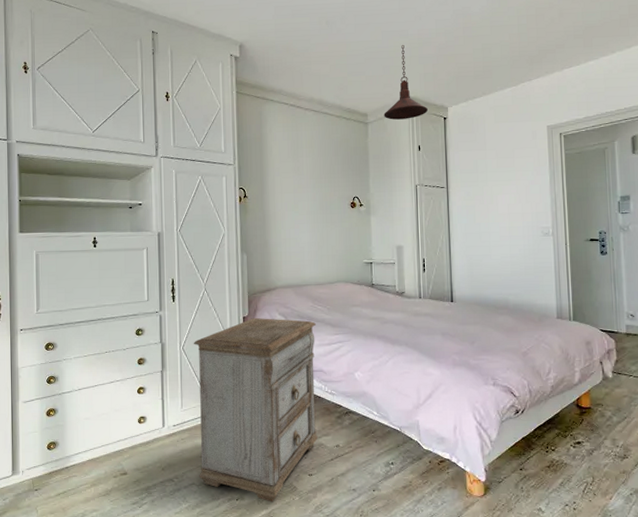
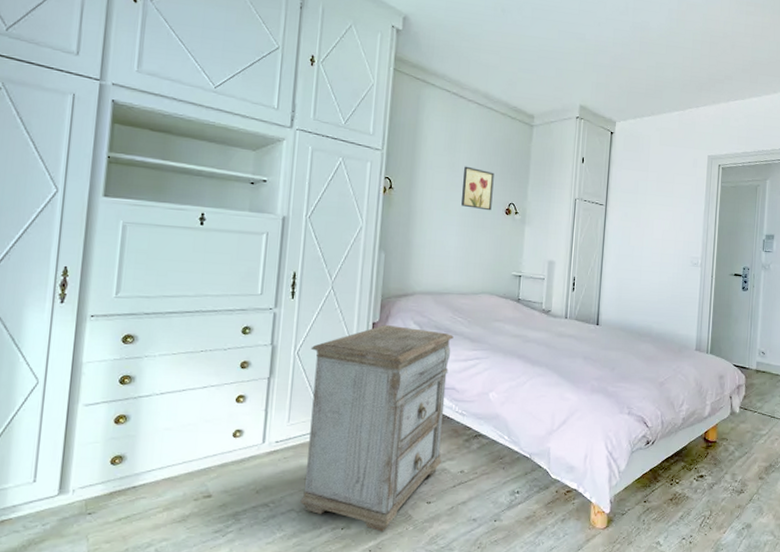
wall art: none [308,168,338,207] -> present [461,166,494,211]
pendant light: present [384,44,429,120] -> none [551,48,597,128]

